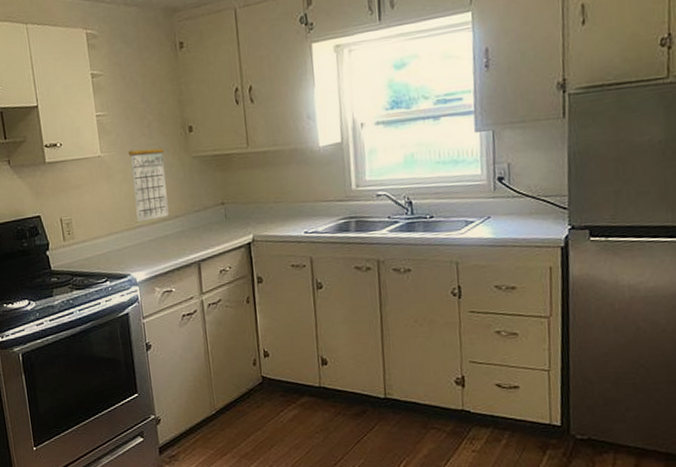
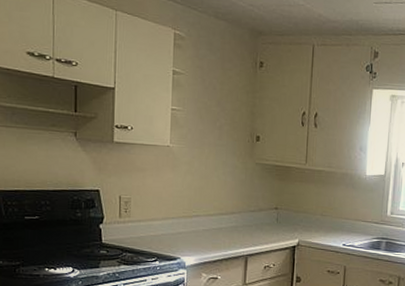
calendar: present [128,133,169,223] -> none [195,134,231,213]

